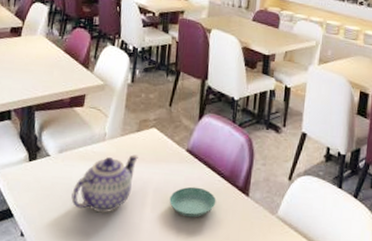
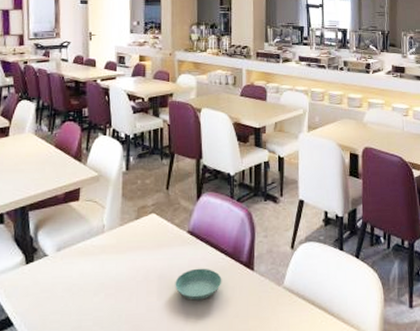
teapot: present [71,154,138,213] -> none [73,243,139,308]

